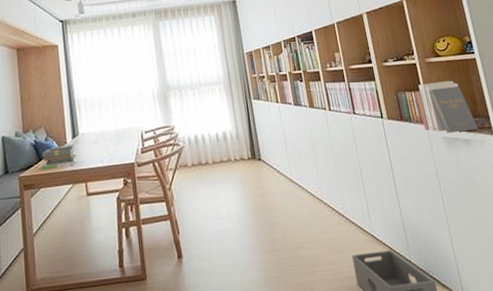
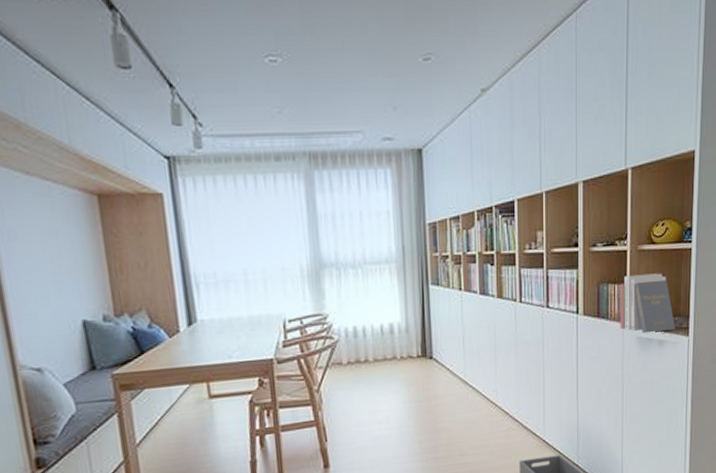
books: present [41,144,77,171] -> none [143,333,195,367]

